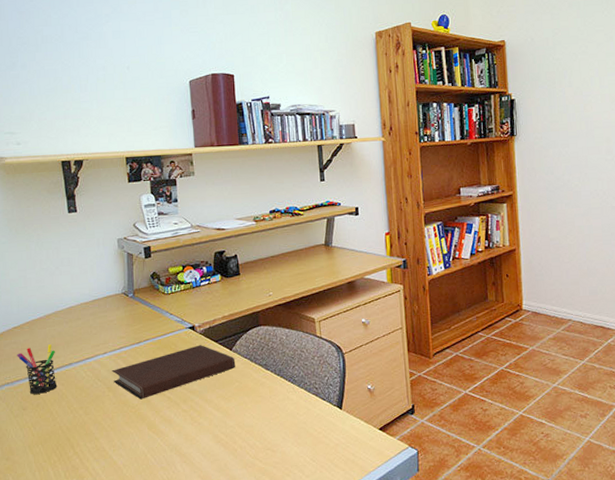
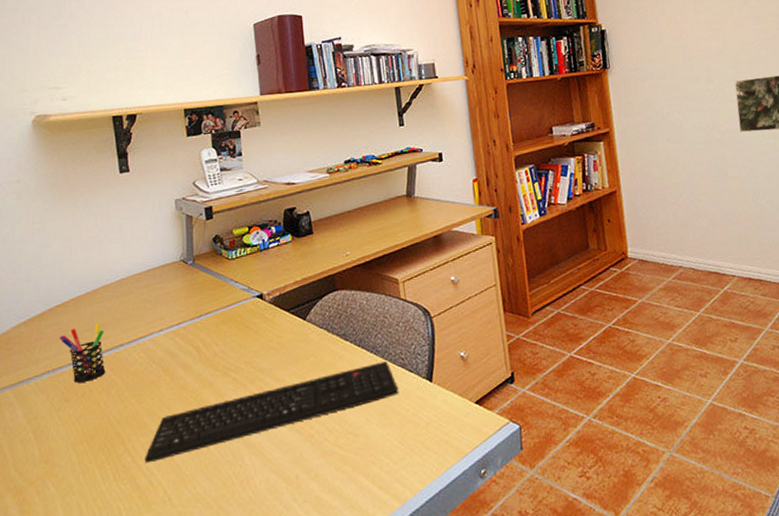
keyboard: none [90,390,312,465] -> present [144,361,399,464]
notebook: present [112,345,236,400] -> none [169,315,310,383]

